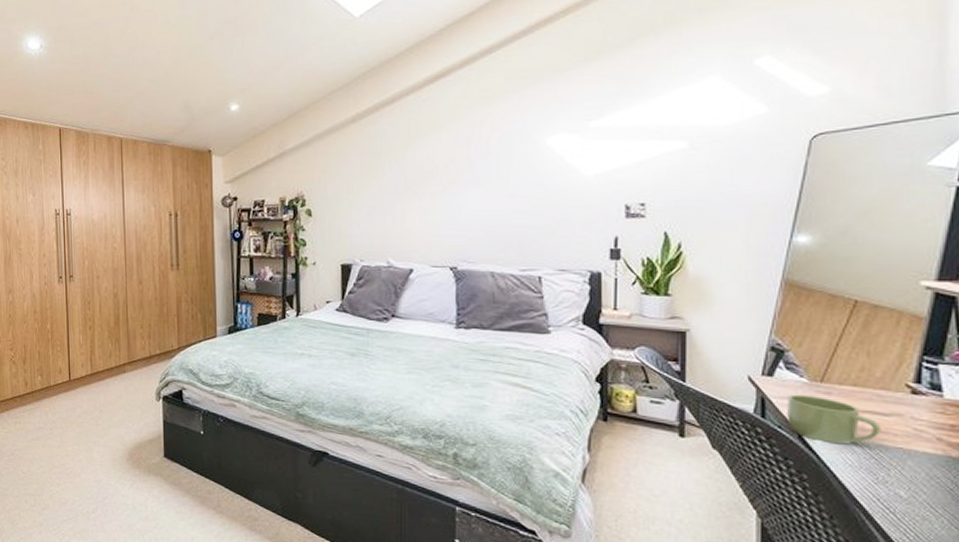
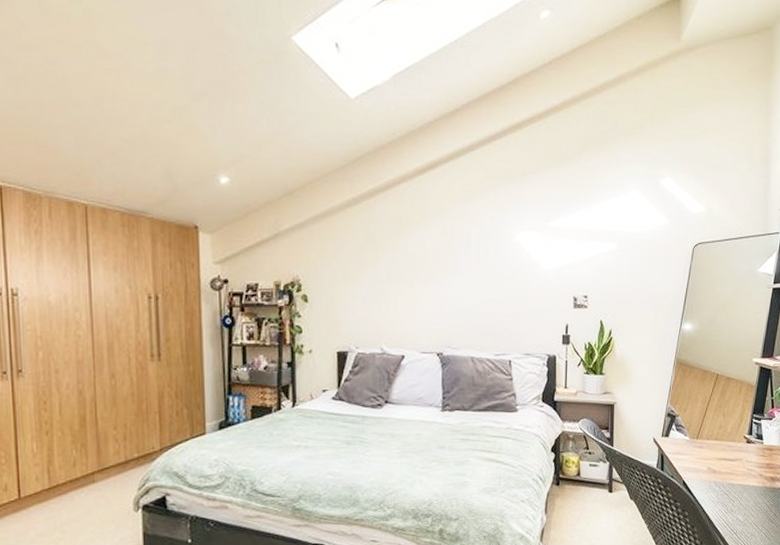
mug: present [787,394,882,445] -> none [677,449,730,486]

